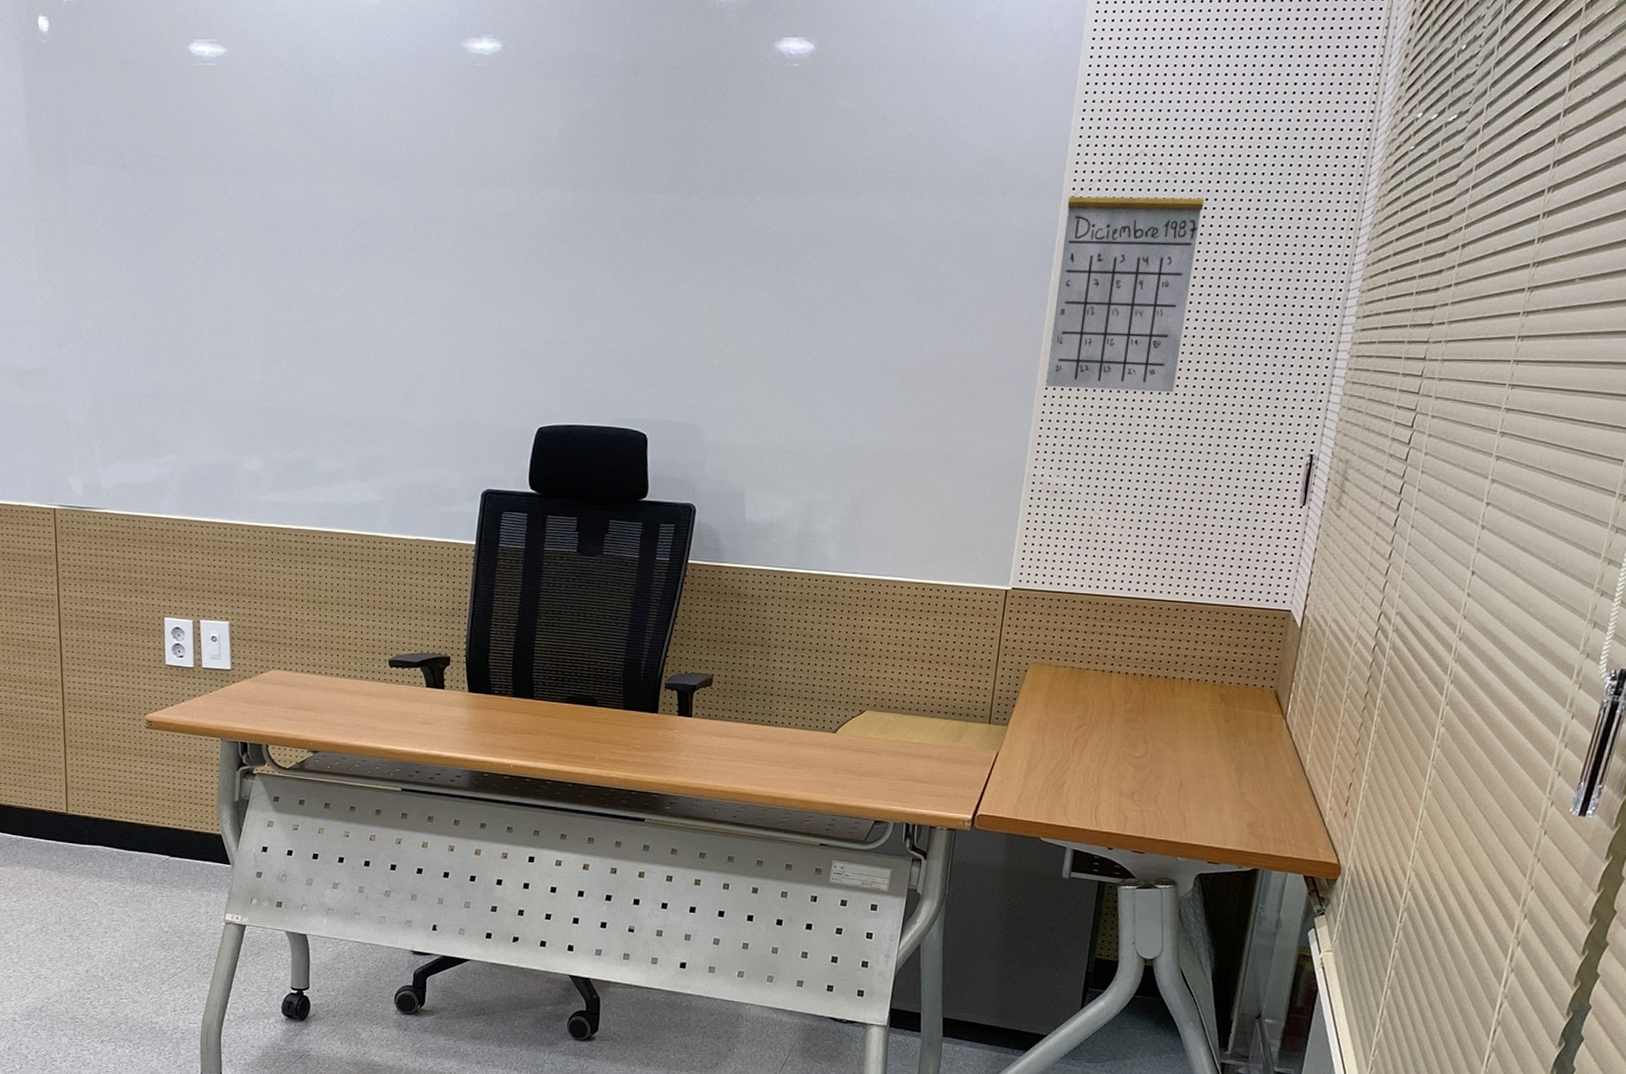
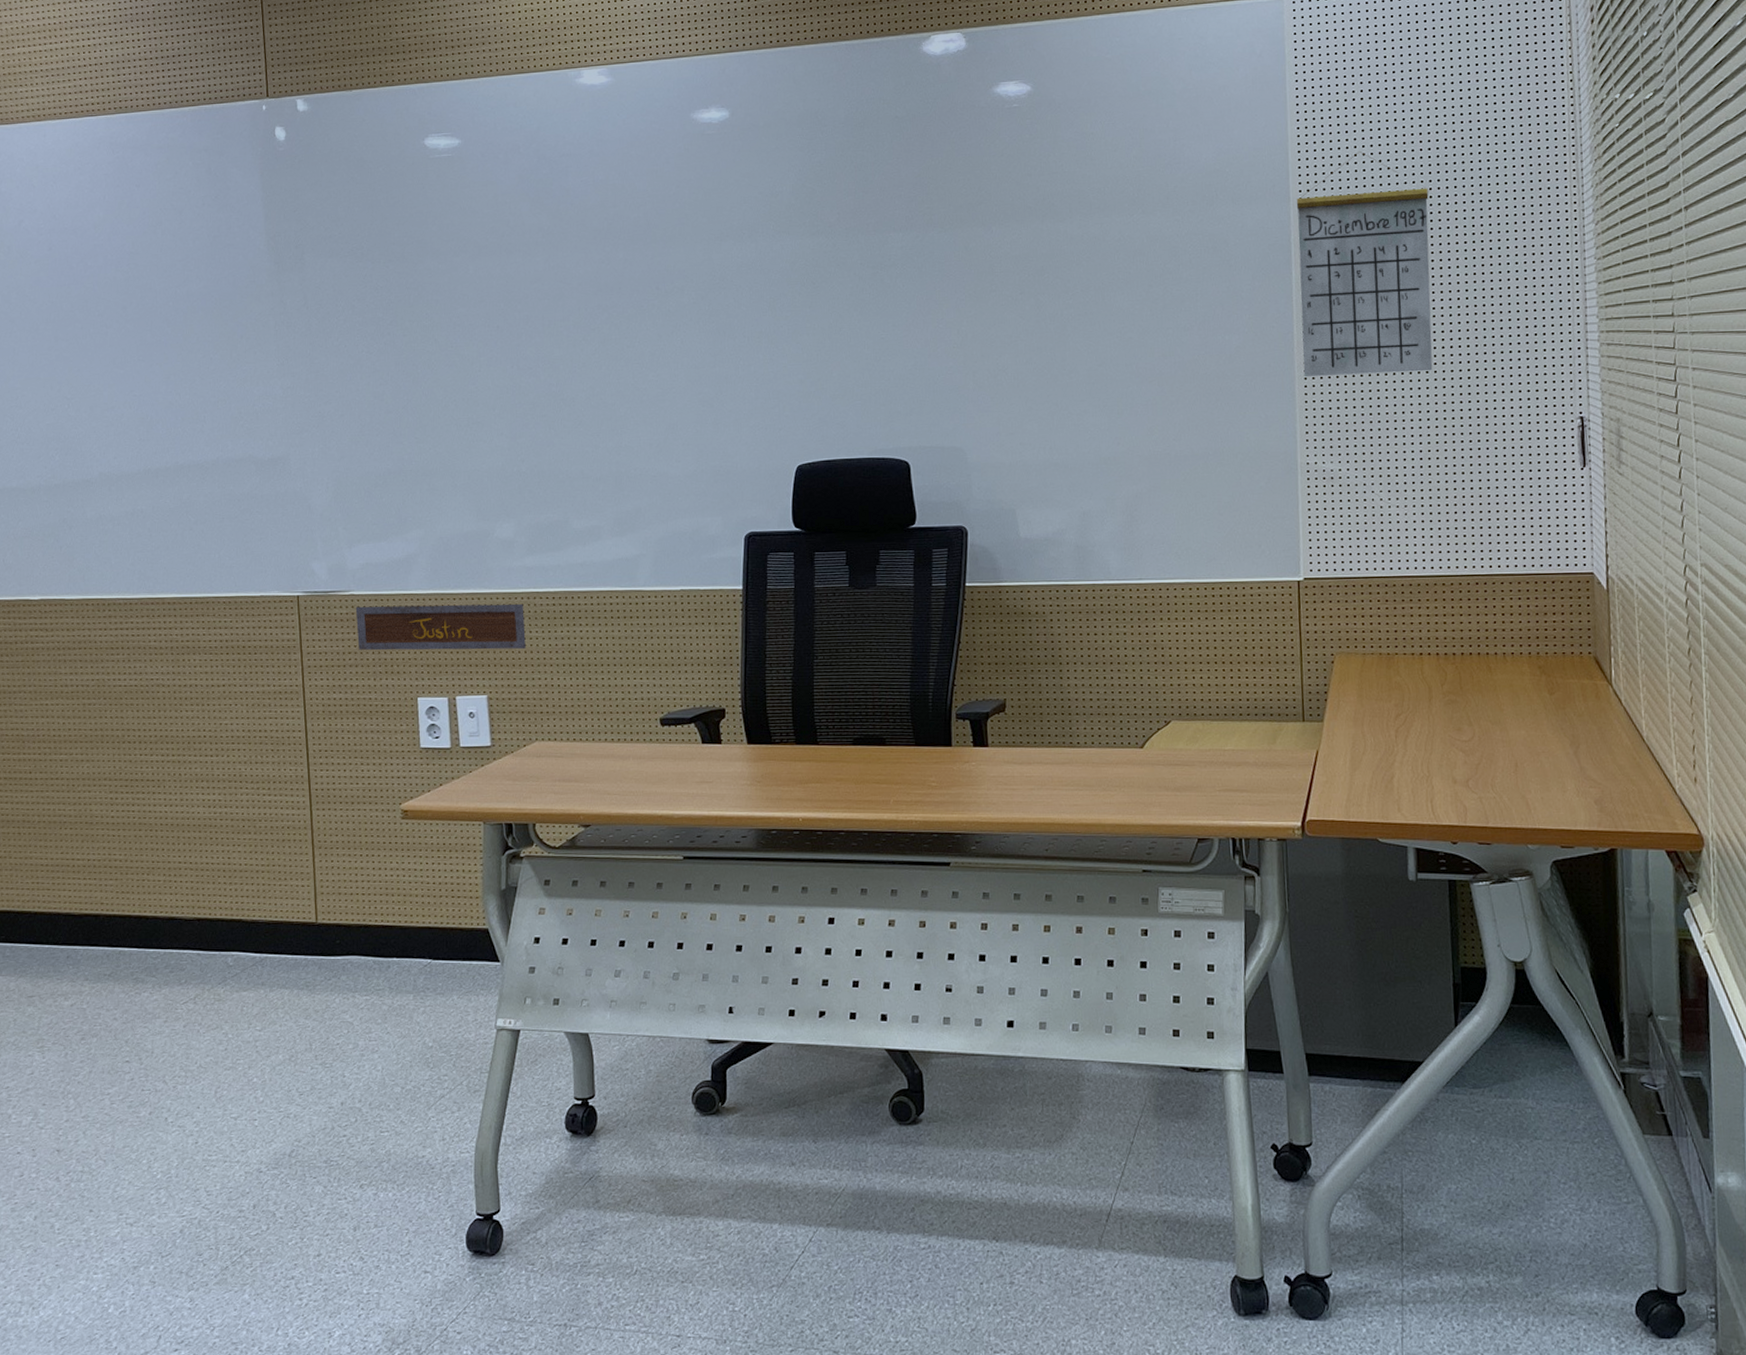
nameplate: none [108,524,268,581] -> present [355,603,526,651]

